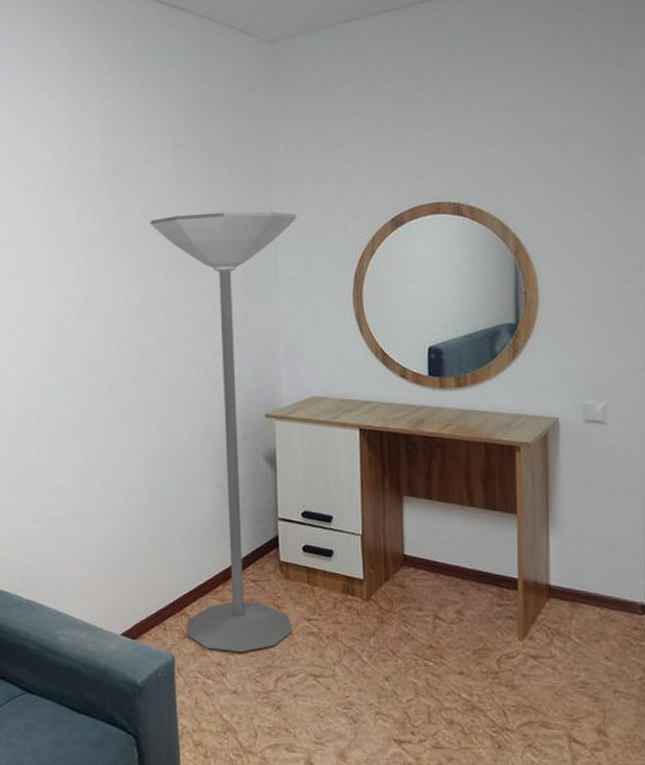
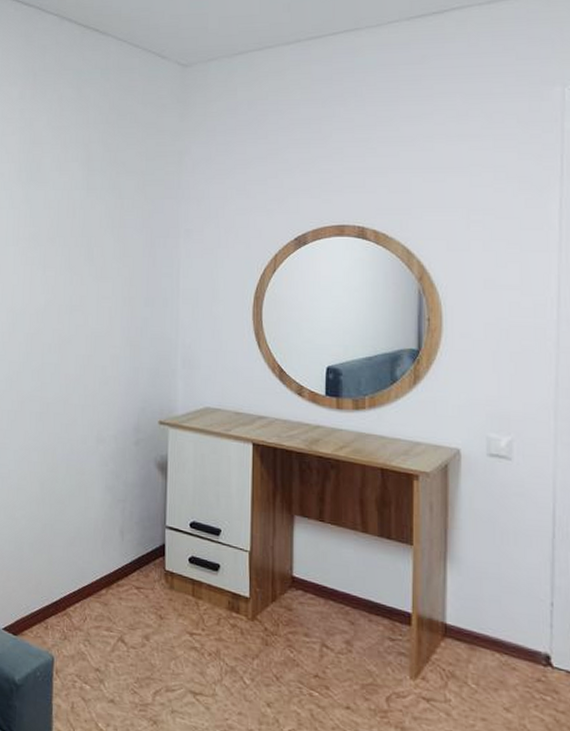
floor lamp: present [150,211,297,653] -> none [59,222,201,661]

